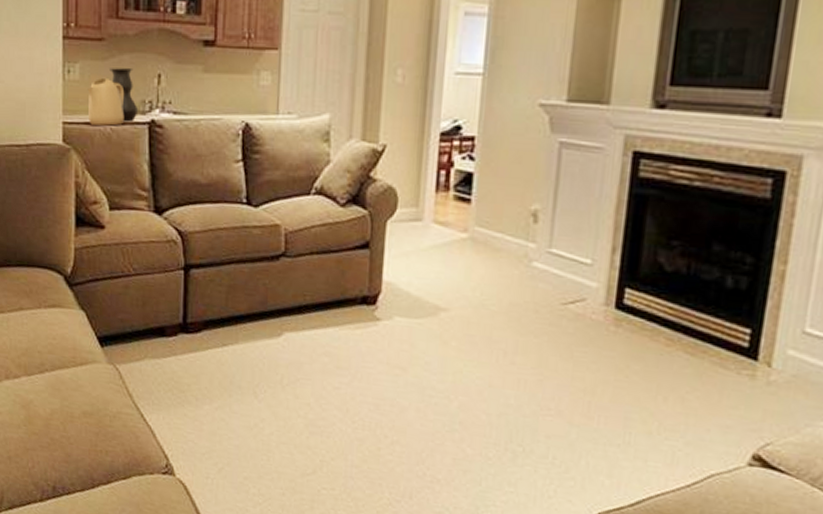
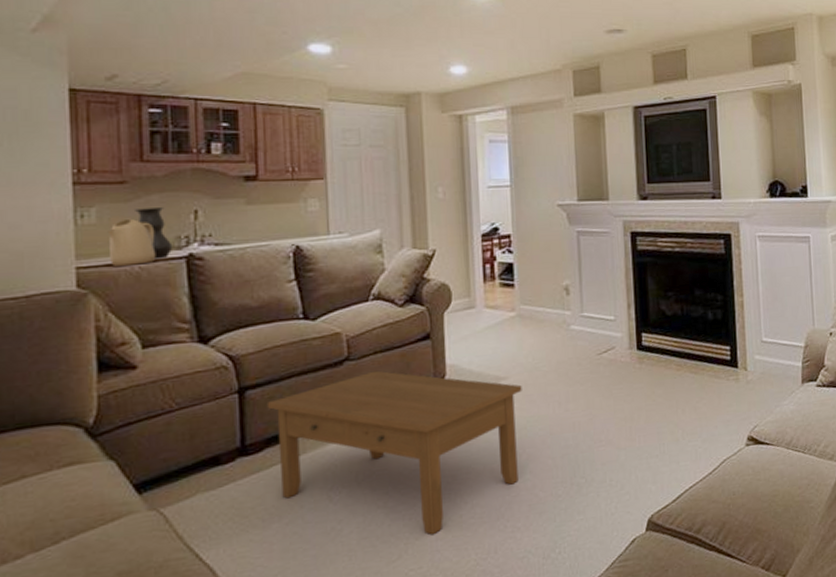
coffee table: none [207,272,464,460] -> present [266,370,522,535]

